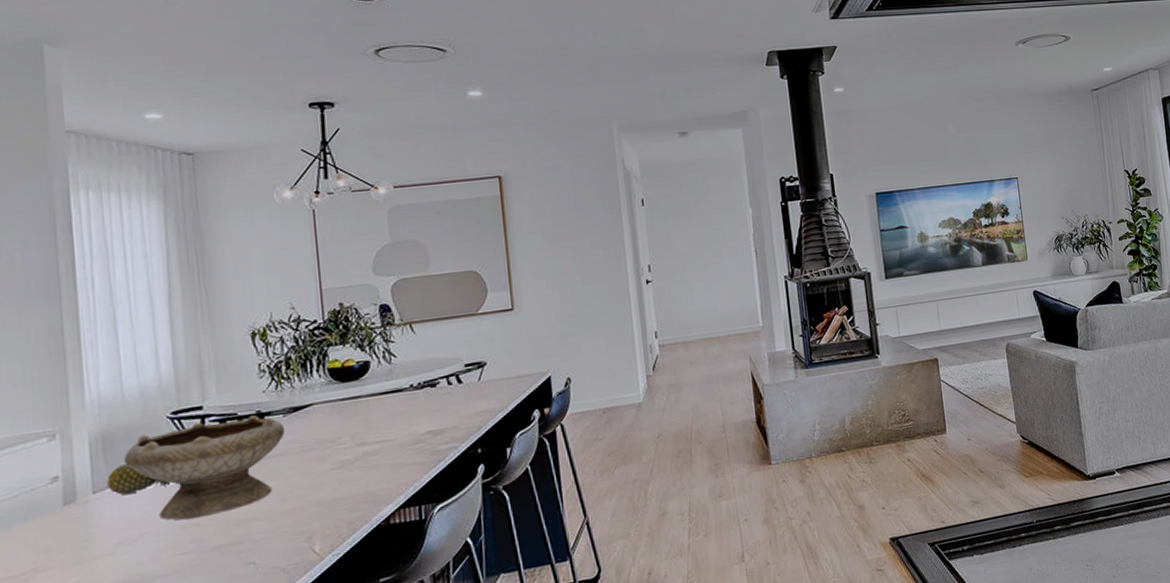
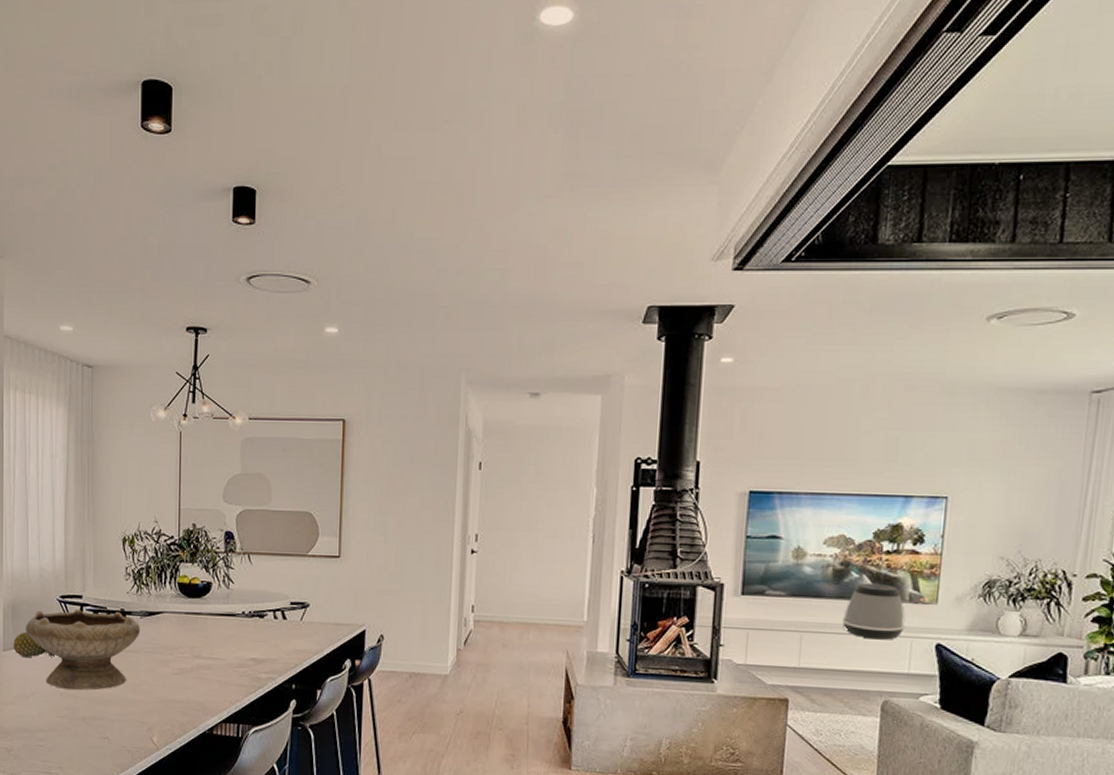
speaker: none [964,251,1010,297] -> present [843,582,906,640]

